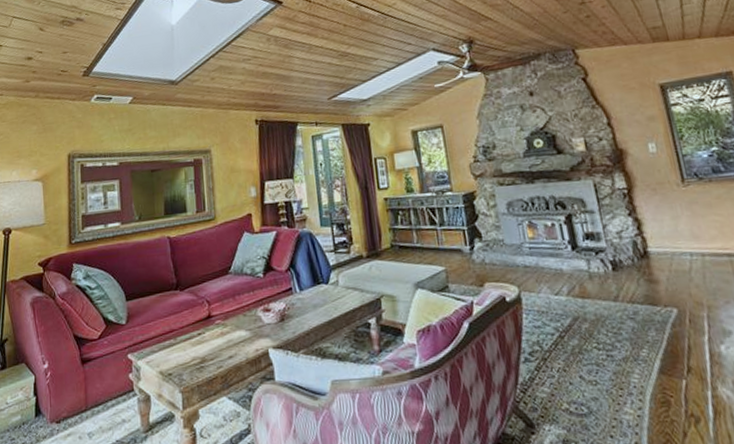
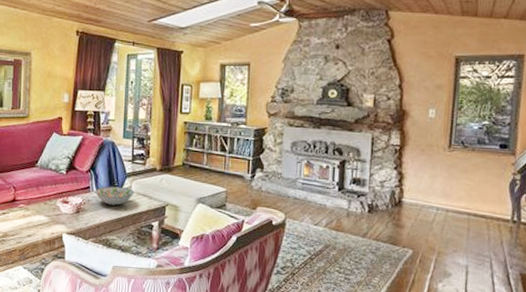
decorative bowl: none [298,282,343,306] -> present [95,186,135,206]

